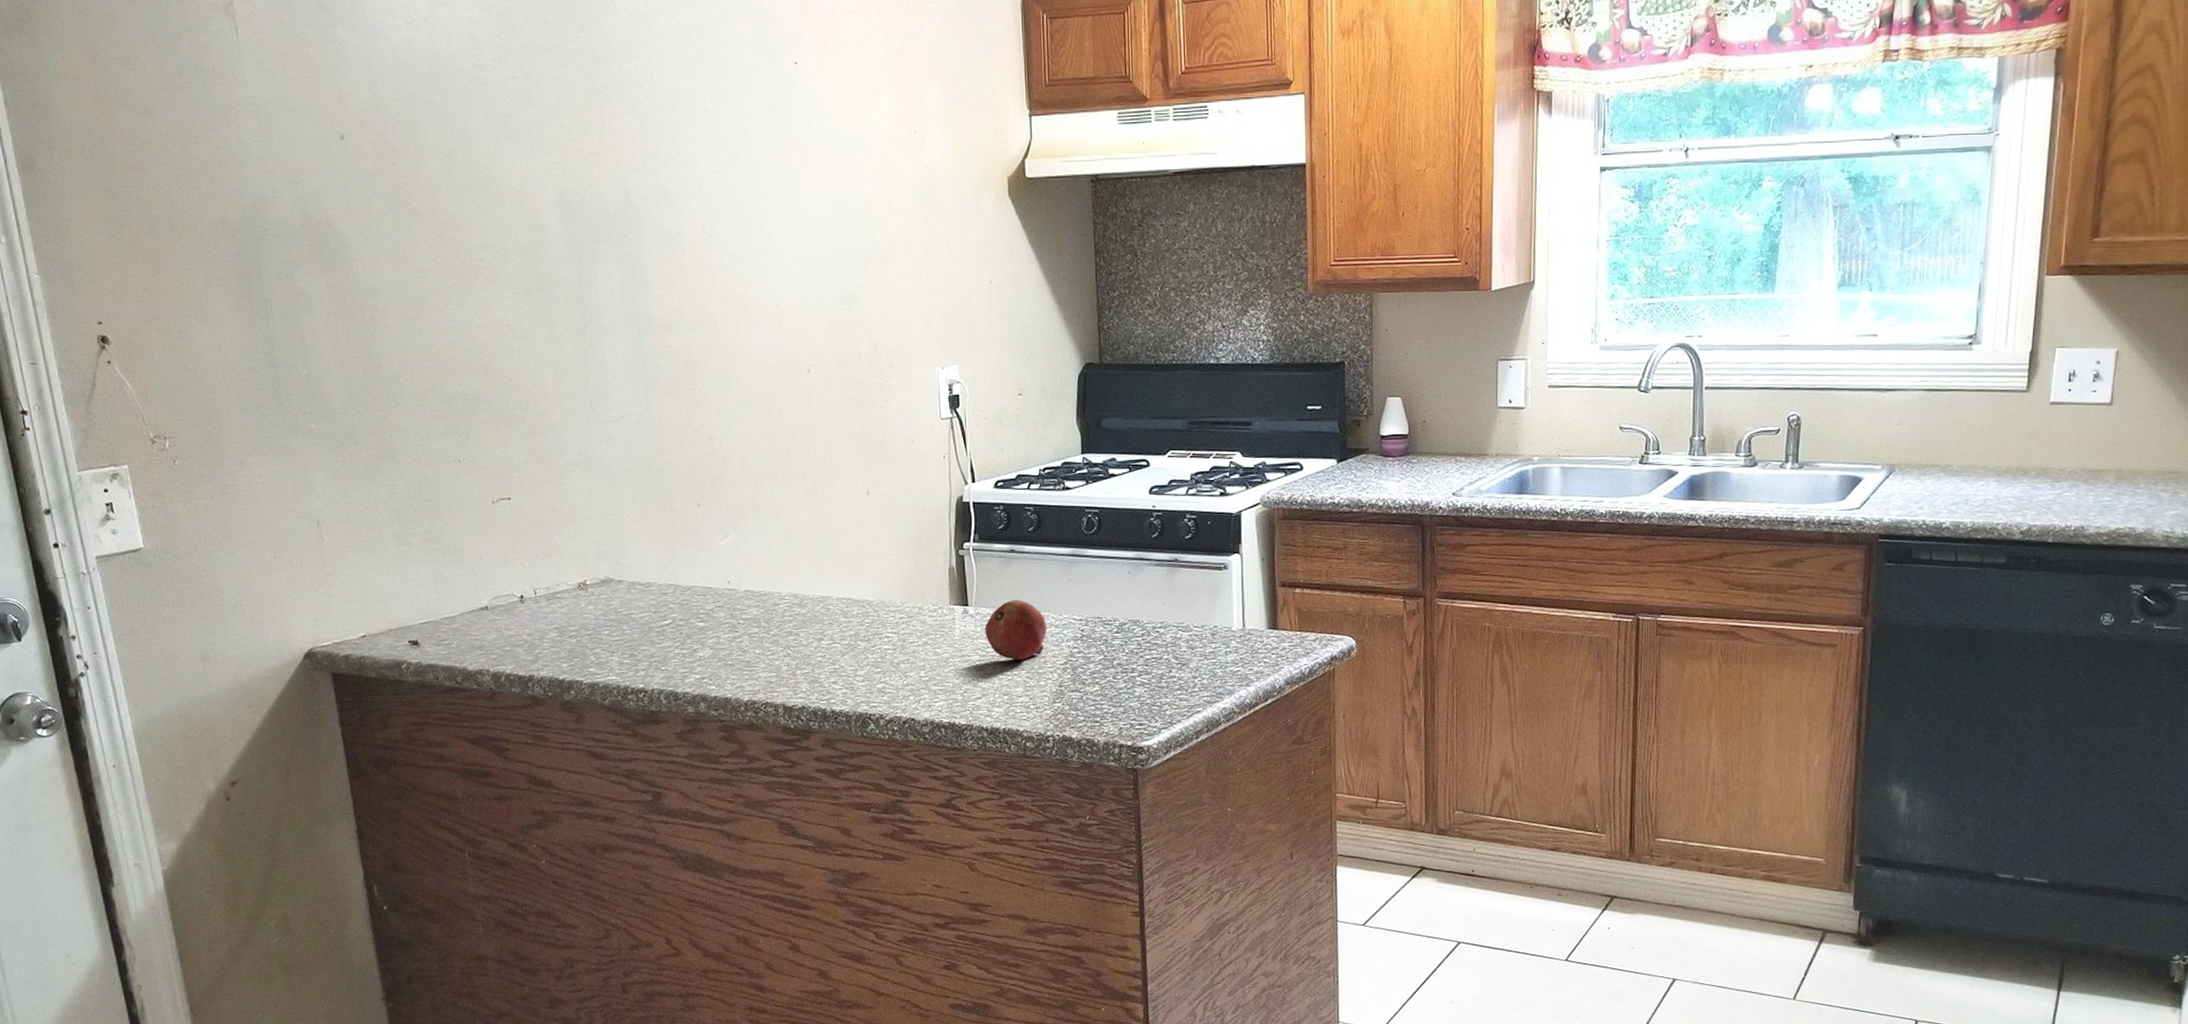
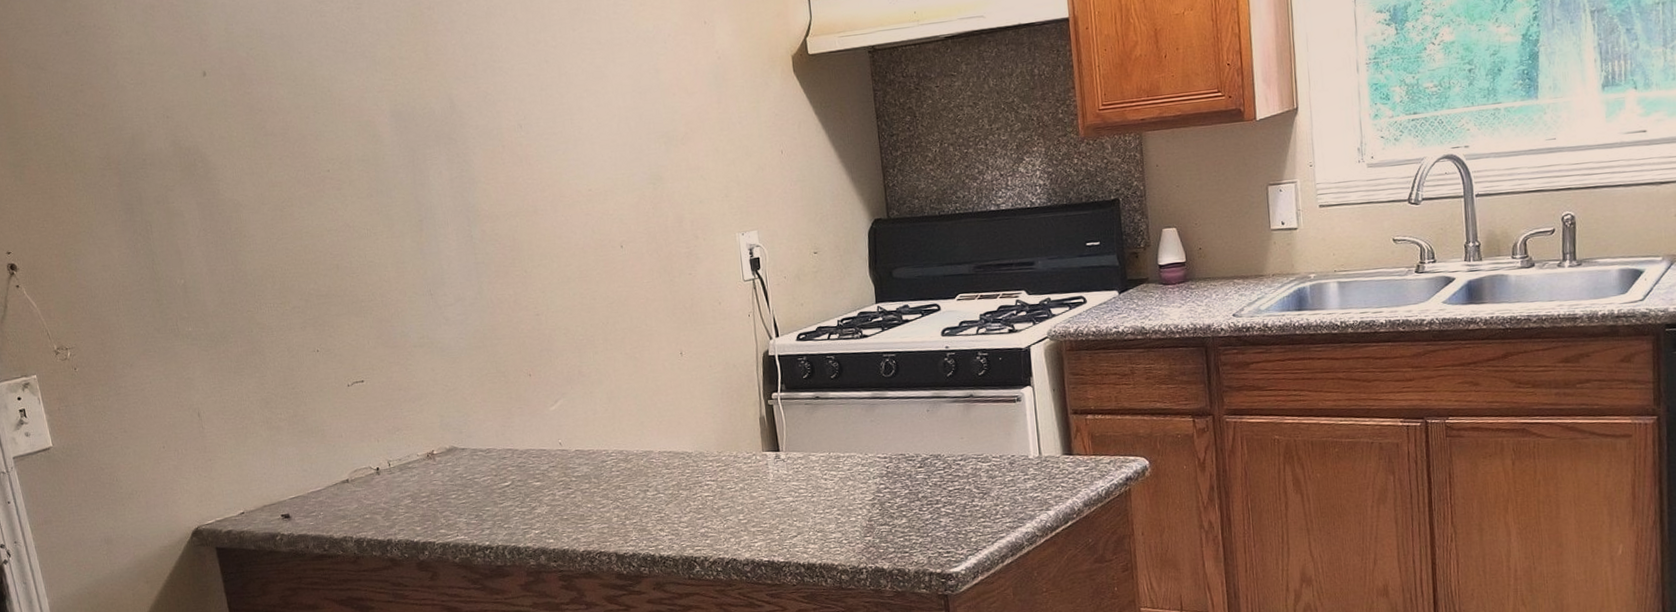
fruit: present [984,600,1047,660] -> none [796,442,855,499]

